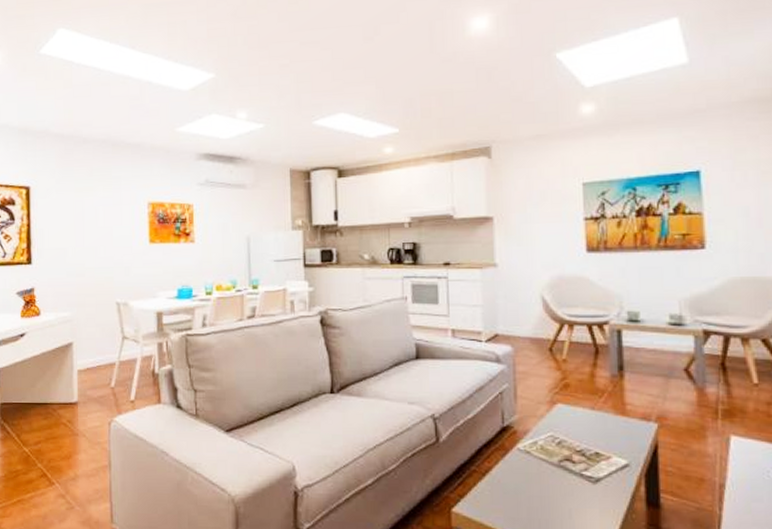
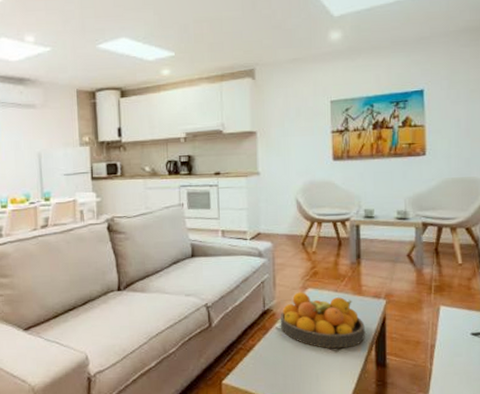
fruit bowl: none [522,407,632,480] -> present [280,292,366,349]

